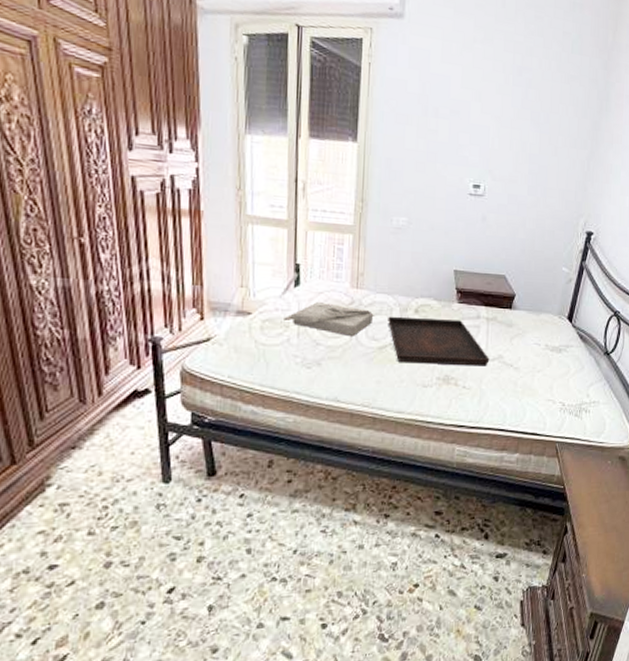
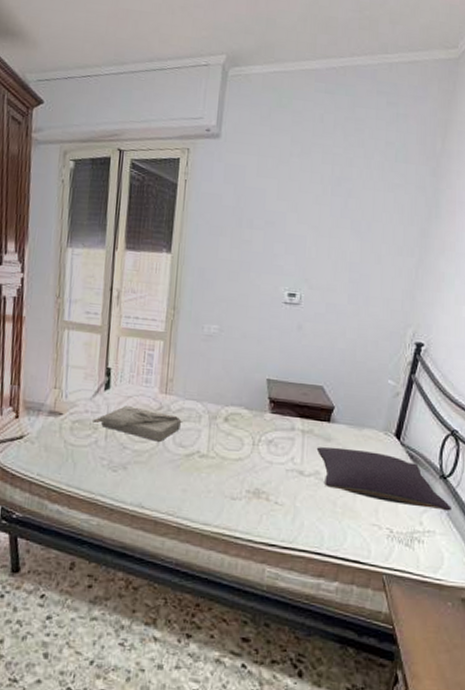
serving tray: present [388,316,490,366] -> none [196,423,305,482]
pillow: none [499,332,613,383] -> present [316,447,452,511]

